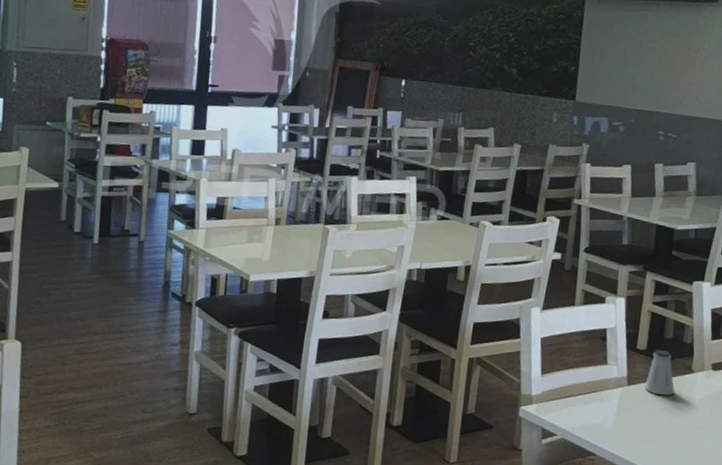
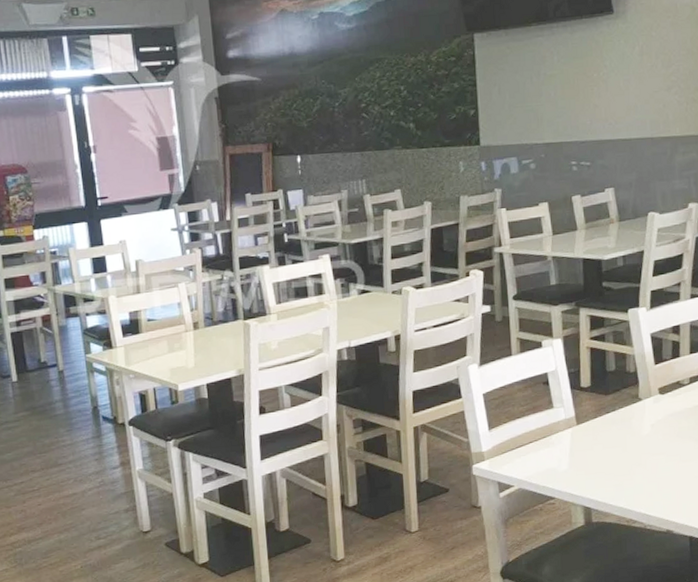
saltshaker: present [645,350,675,396] -> none [594,383,624,429]

